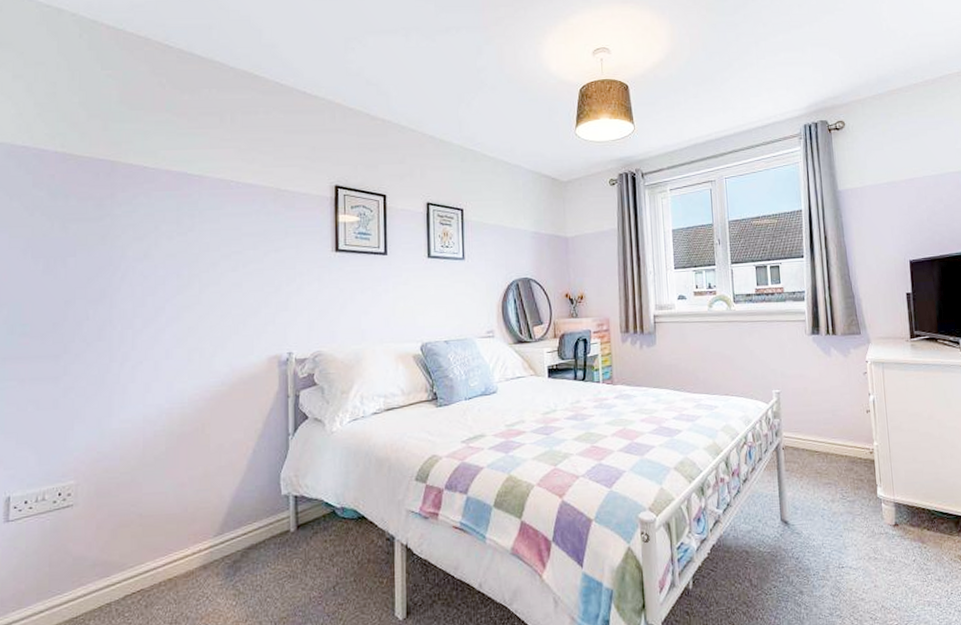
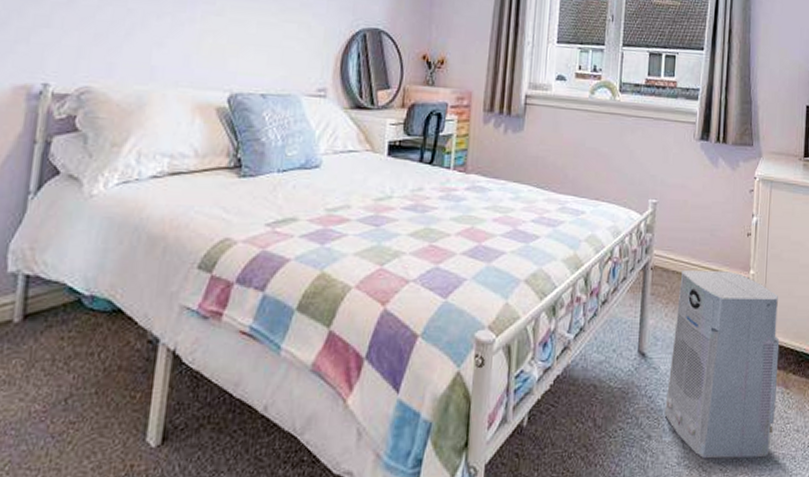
air purifier: none [810,445,916,609] -> present [664,270,780,459]

